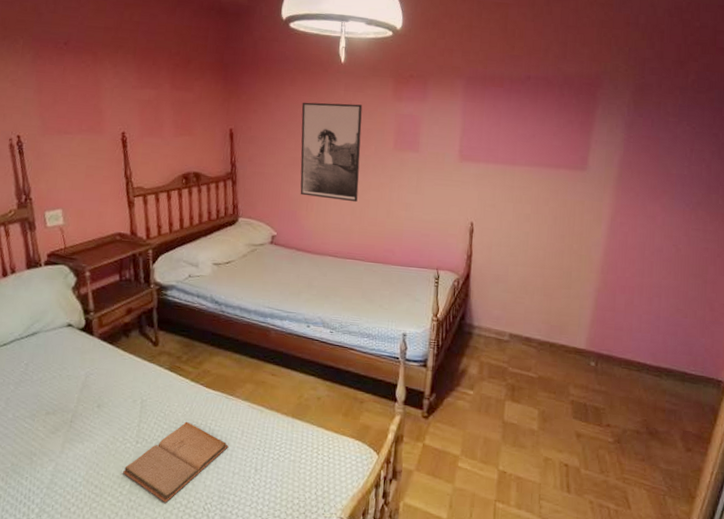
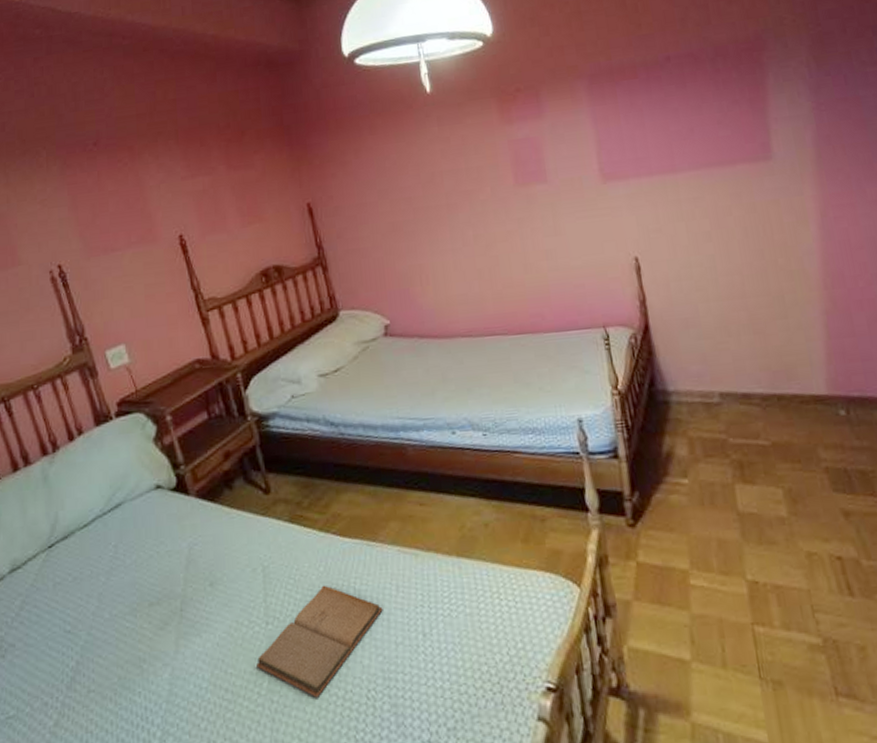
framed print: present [300,102,363,203] -> none [389,139,483,267]

